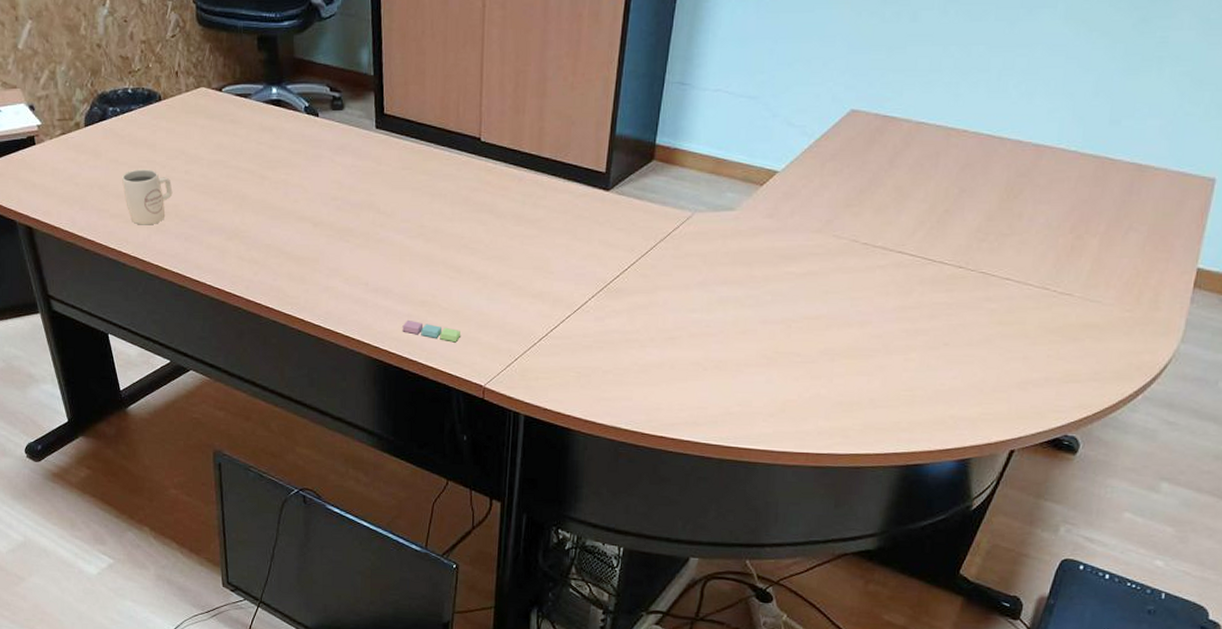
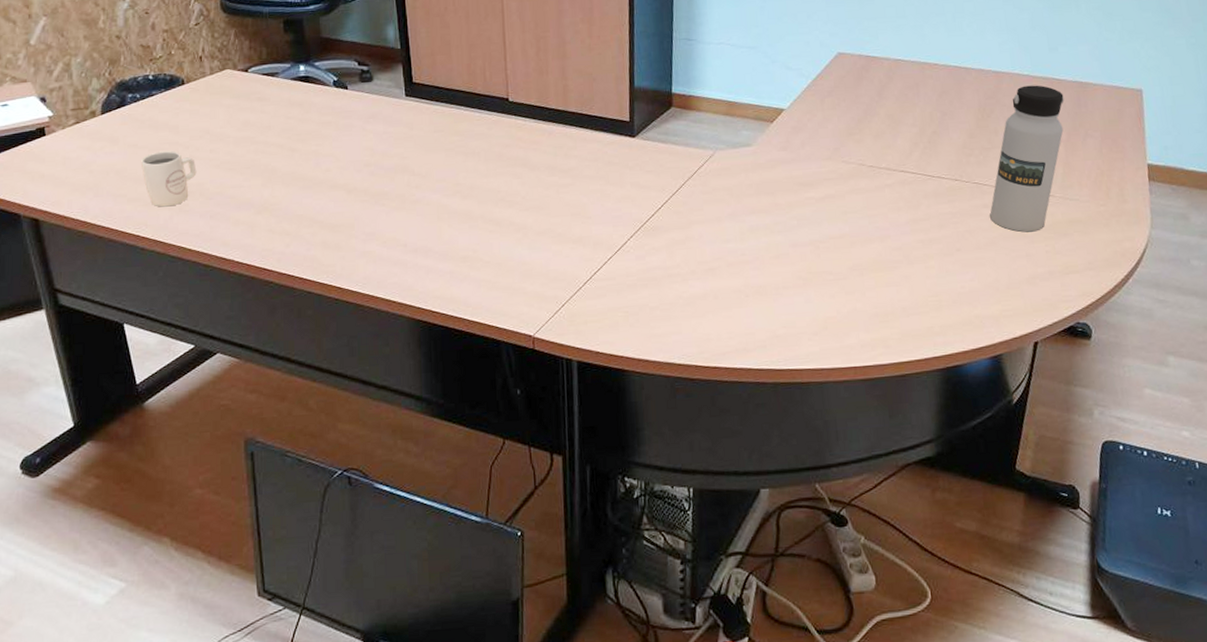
sticky notes: present [402,320,460,343] -> none [445,277,505,295]
water bottle: none [991,164,1114,333] -> present [990,85,1064,233]

